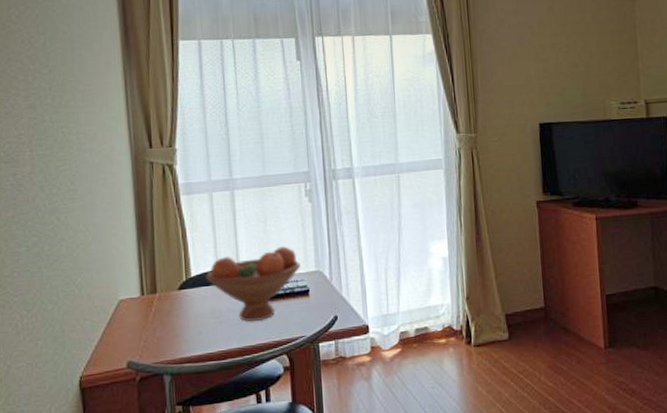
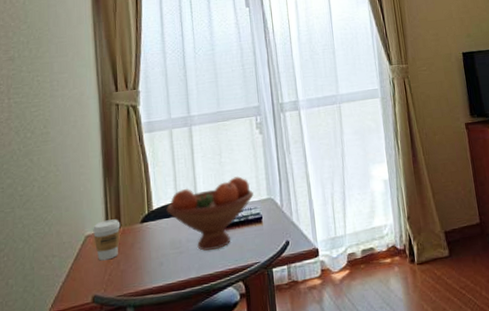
coffee cup: none [127,284,156,327] -> present [93,219,121,261]

